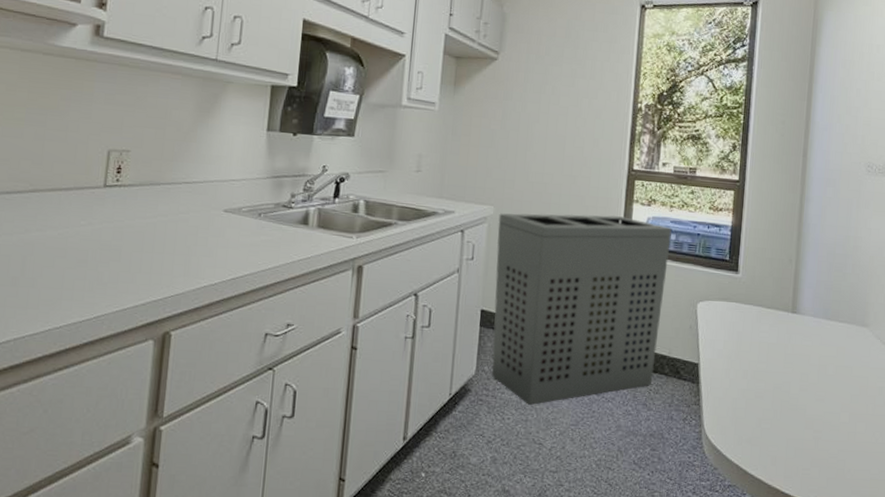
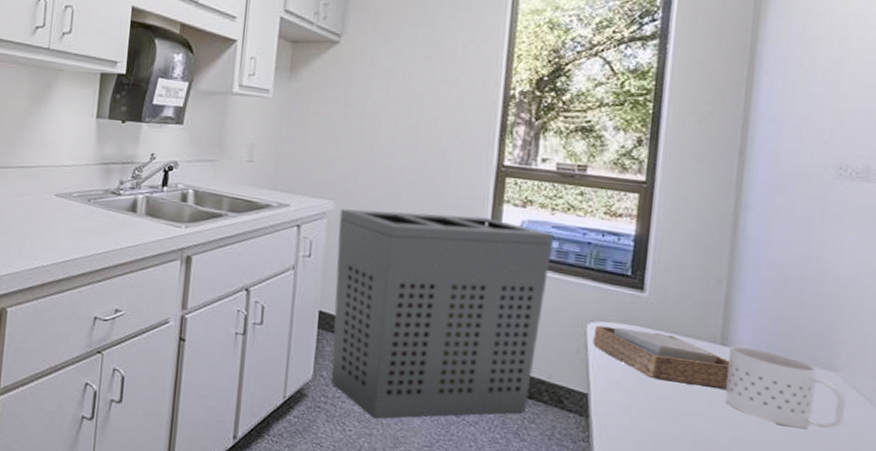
napkin holder: none [702,304,798,349] -> present [593,325,730,389]
mug: none [795,312,874,375] -> present [725,345,847,429]

